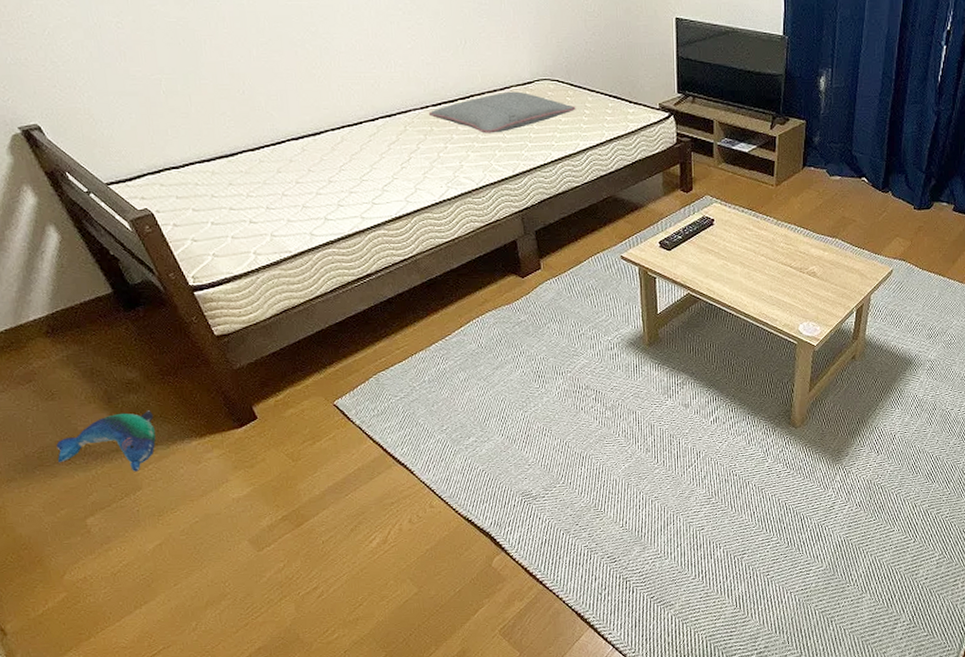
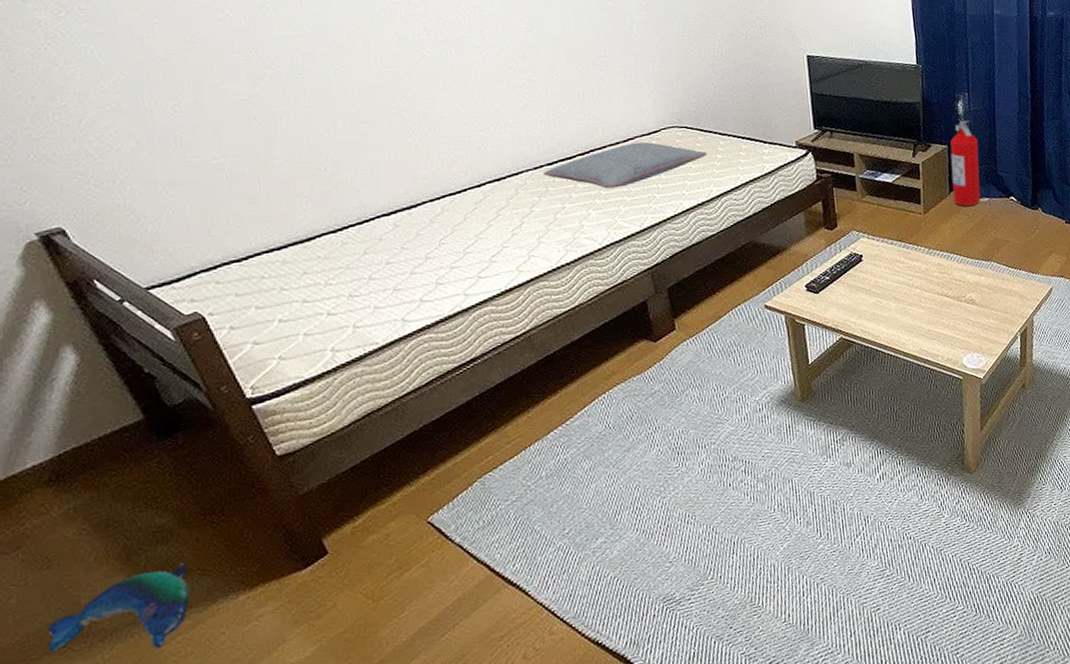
fire extinguisher: none [806,97,836,182] -> present [950,121,981,206]

